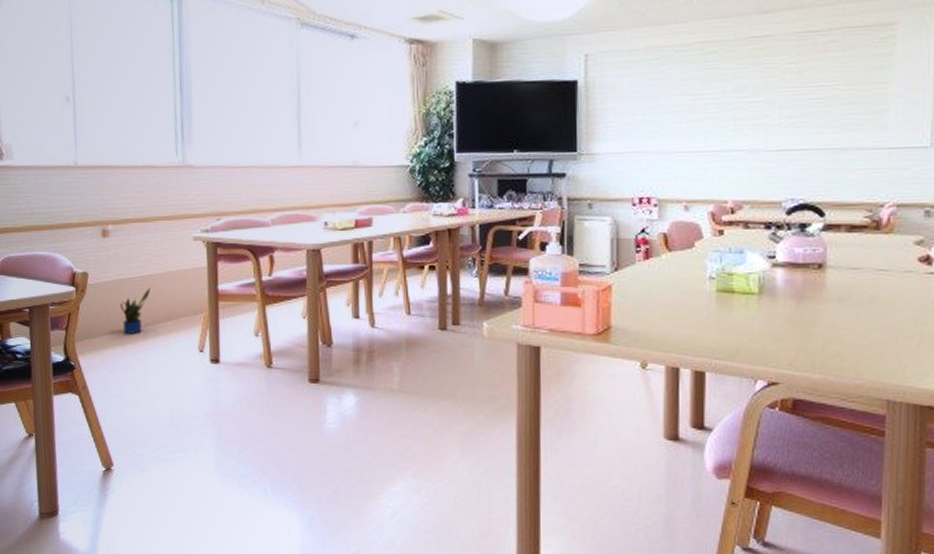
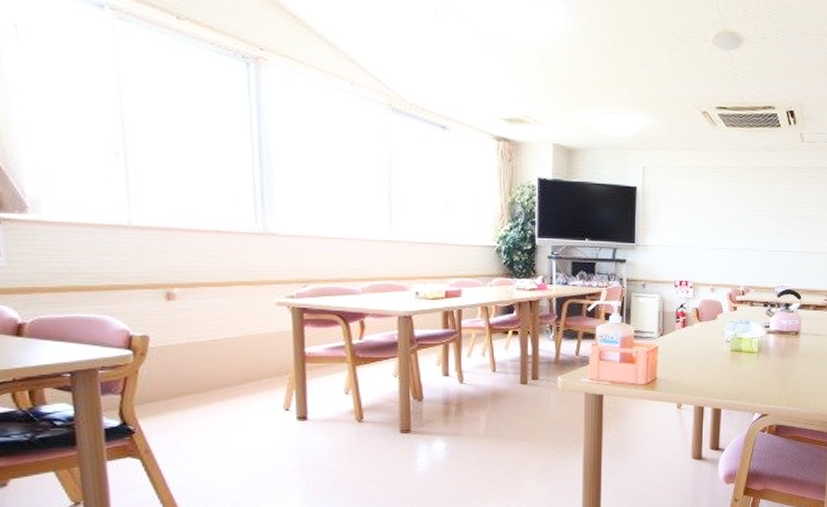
potted plant: present [120,288,151,334] -> none [190,351,227,396]

